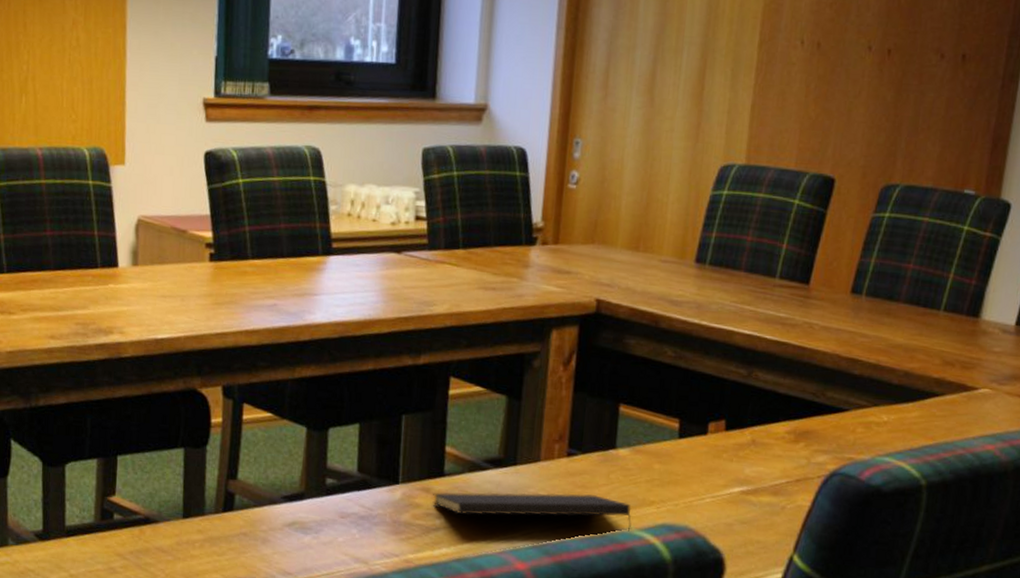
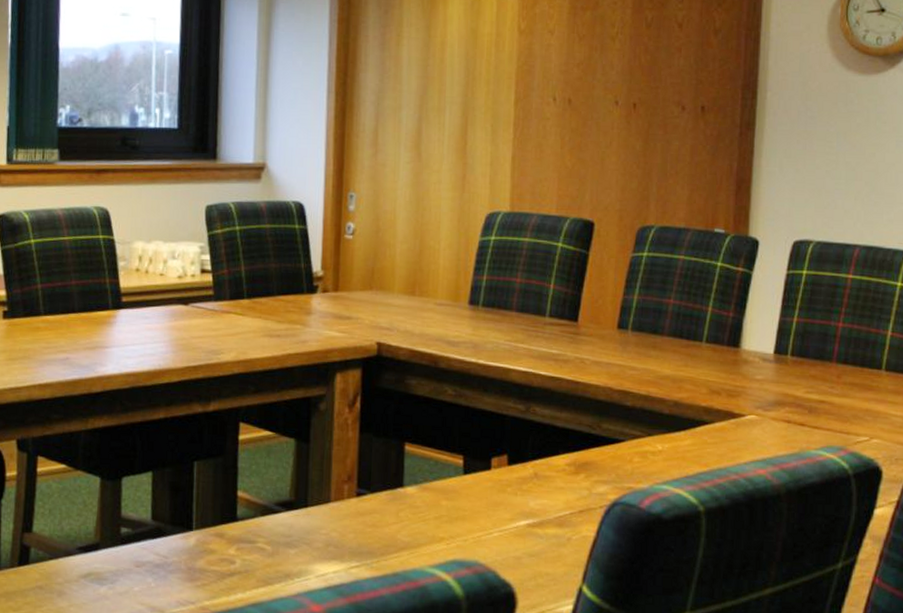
notepad: present [432,492,632,532] -> none [226,533,423,569]

